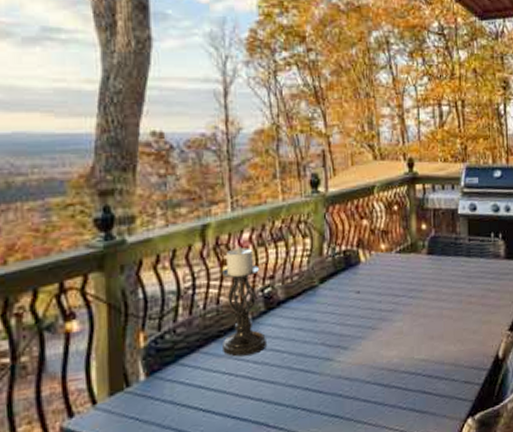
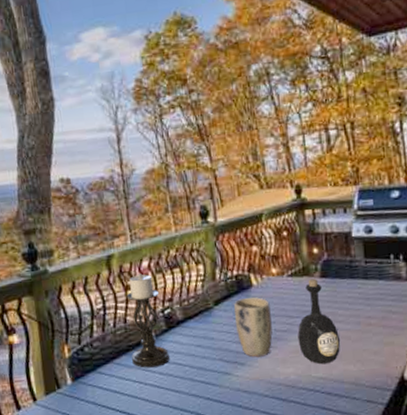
plant pot: none [339,275,378,340] -> present [233,297,273,357]
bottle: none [403,255,443,346] -> present [297,278,341,365]

